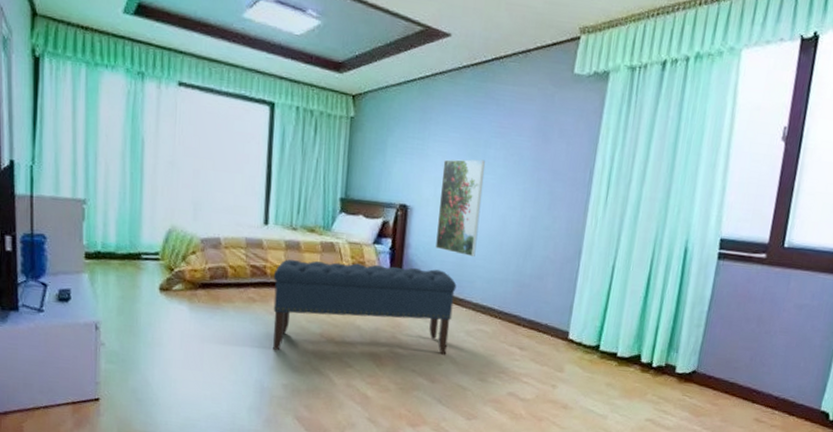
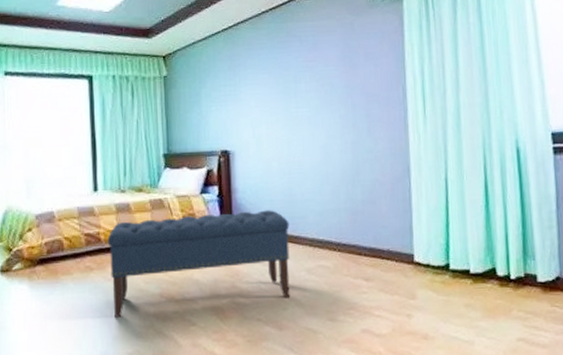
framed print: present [435,159,485,256] -> none [257,95,303,191]

